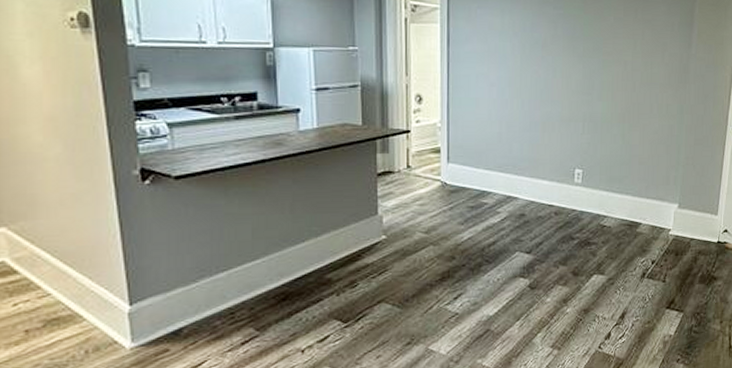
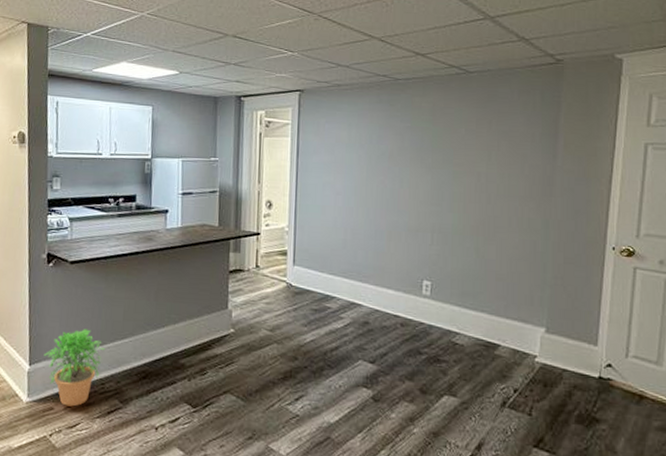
potted plant: none [150,254,231,345] -> present [45,329,105,407]

